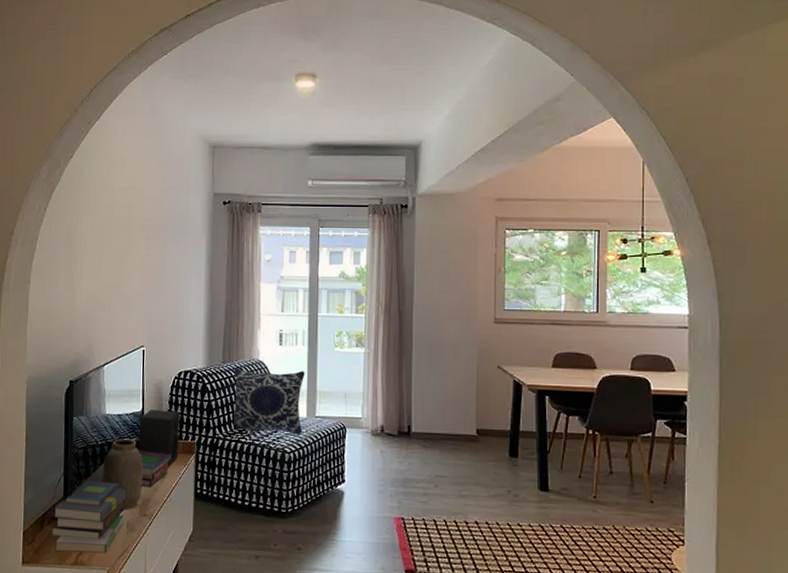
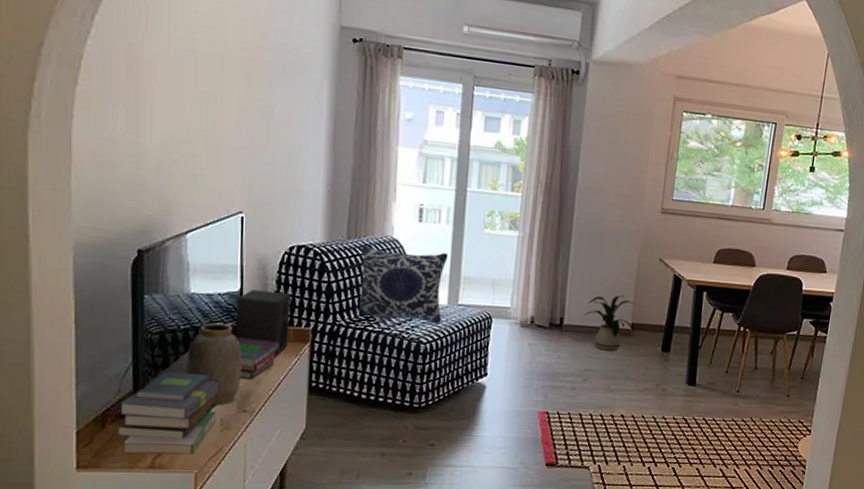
house plant: none [431,402,481,457] -> present [585,295,637,351]

